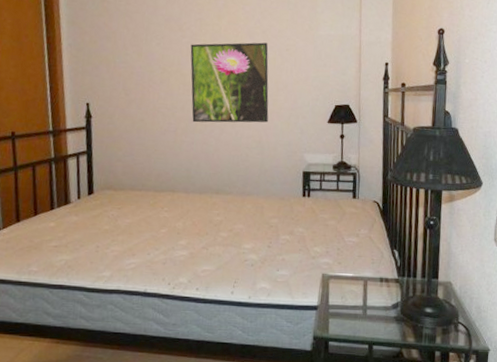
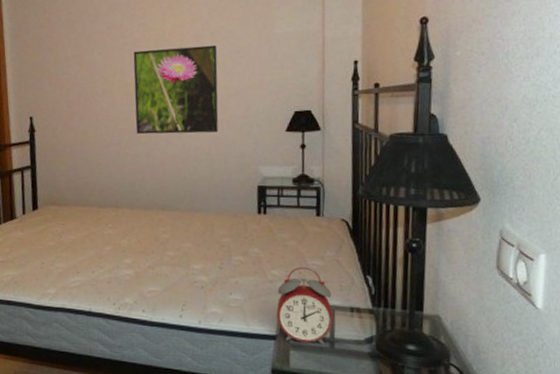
alarm clock: none [318,243,366,311] -> present [276,266,333,344]

